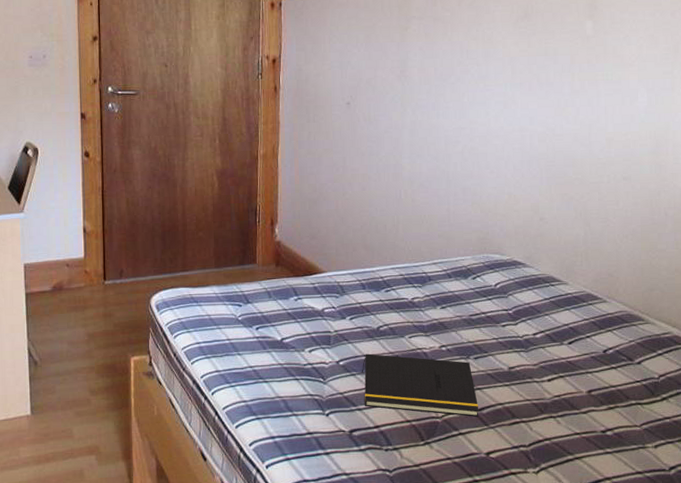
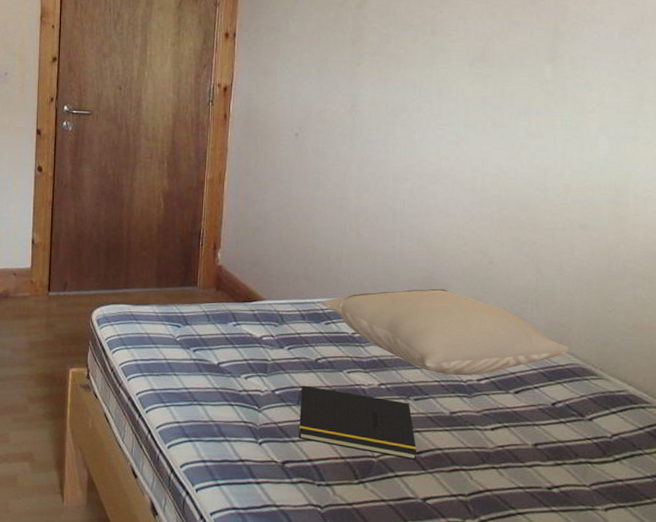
pillow: none [380,248,618,332] -> present [321,288,570,376]

